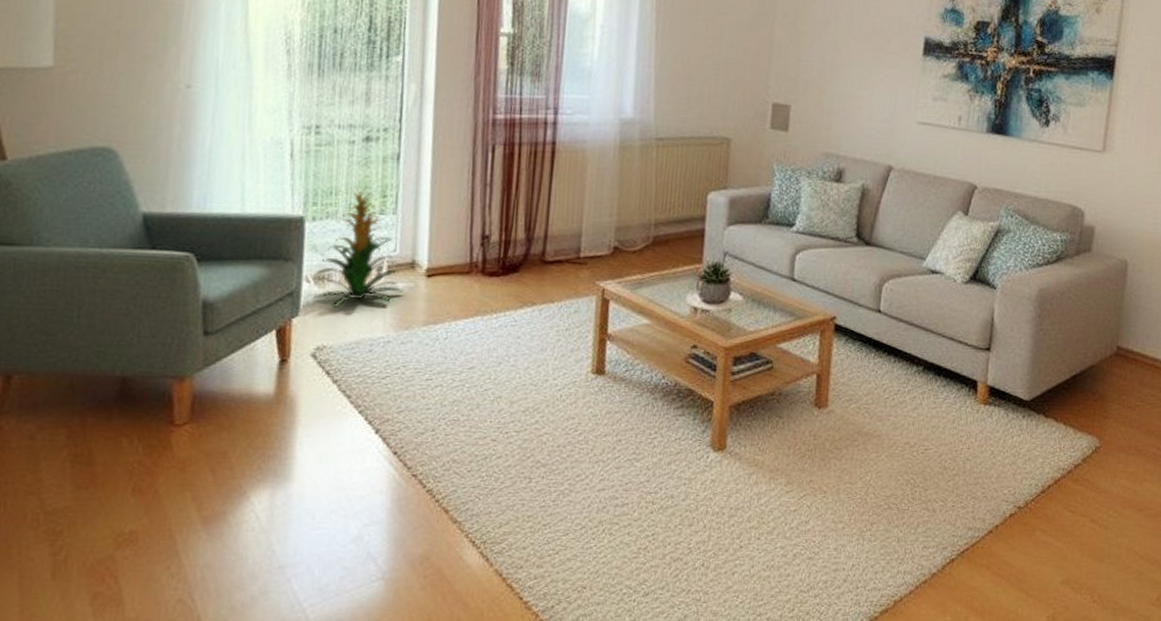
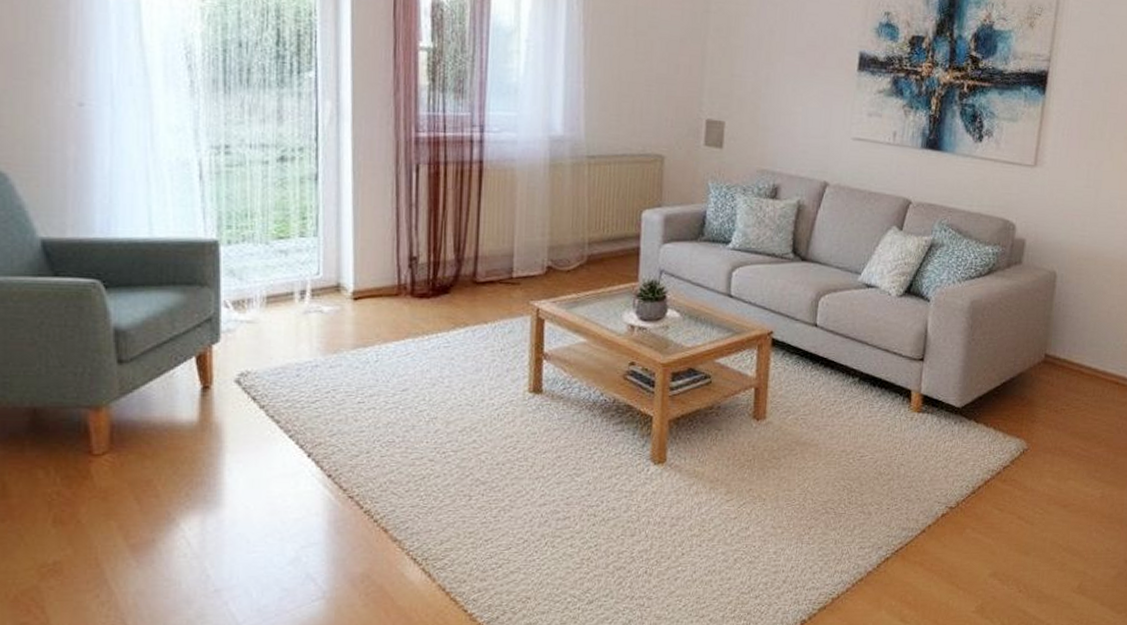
indoor plant: present [313,186,404,309] -> none [233,208,330,334]

